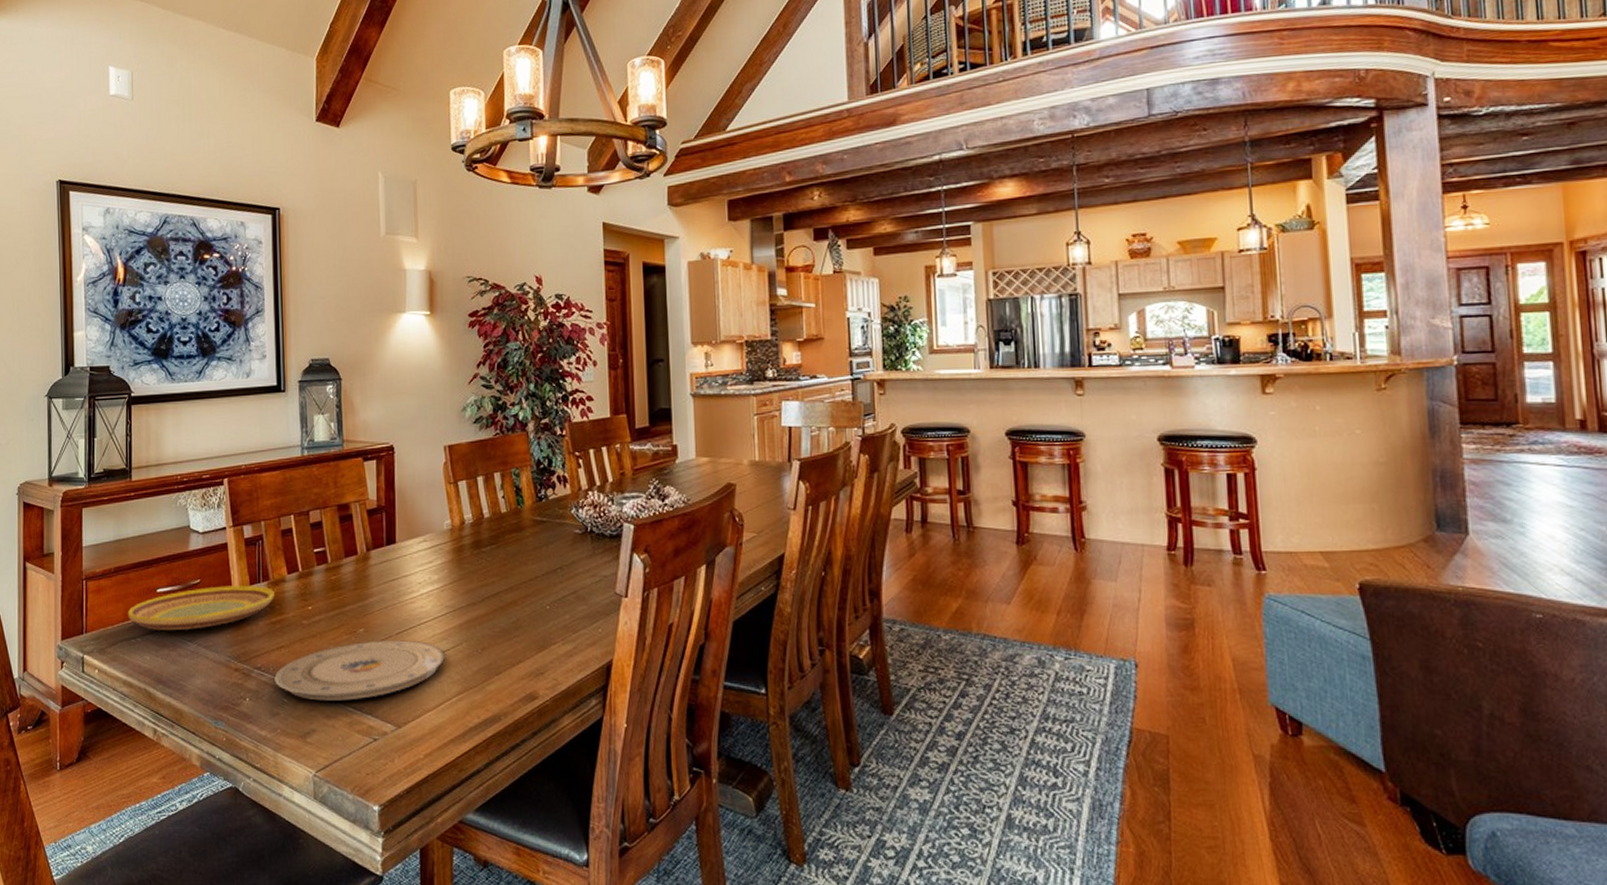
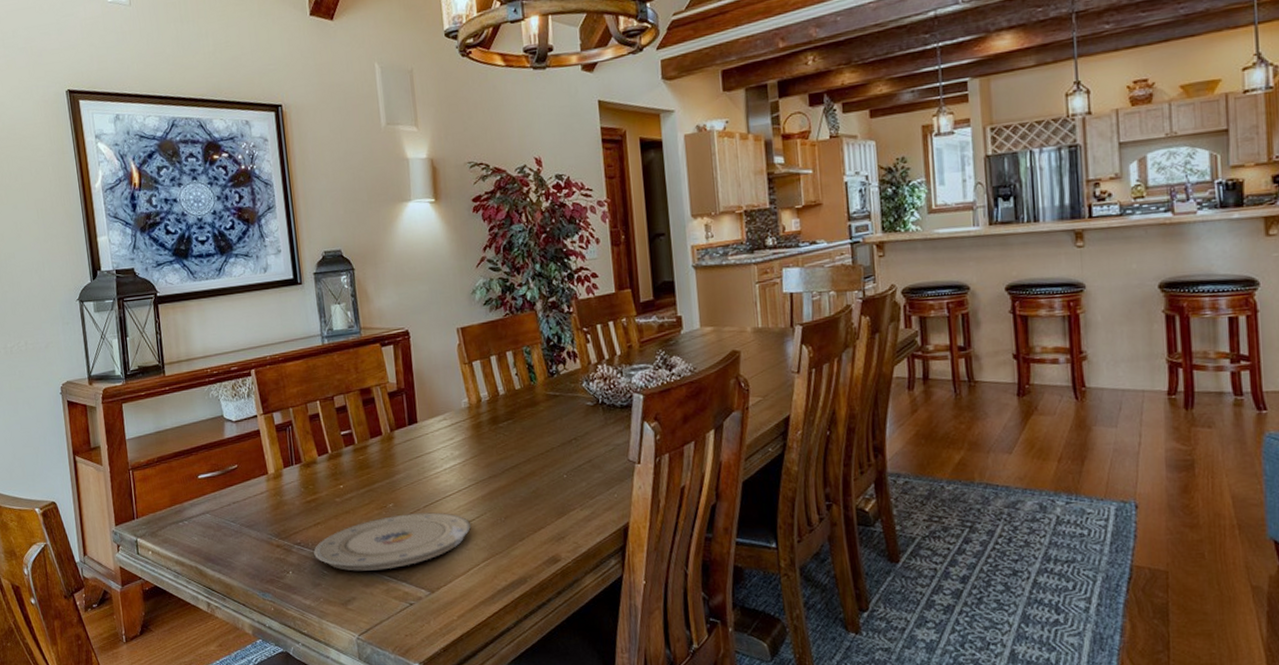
plate: present [127,585,274,630] -> none [173,468,308,513]

